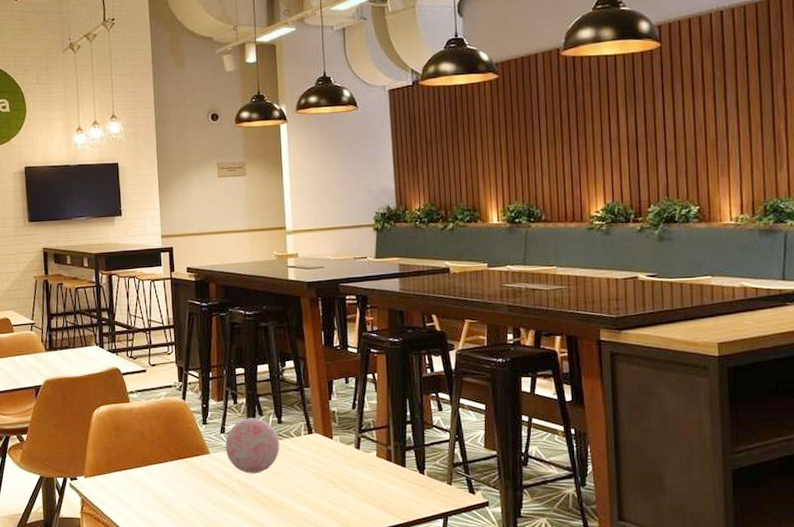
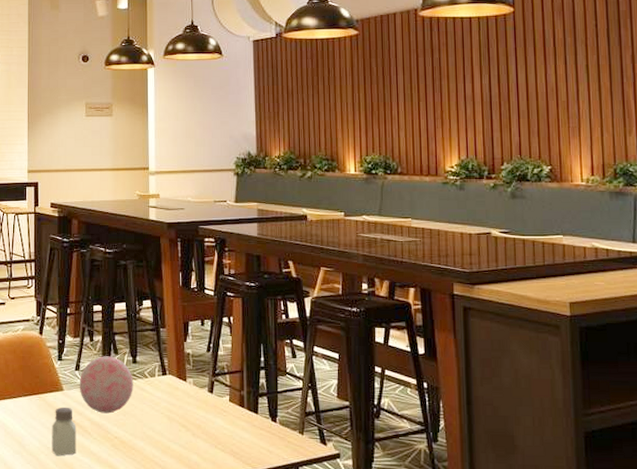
saltshaker: none [200,469,226,517] -> present [51,407,77,456]

